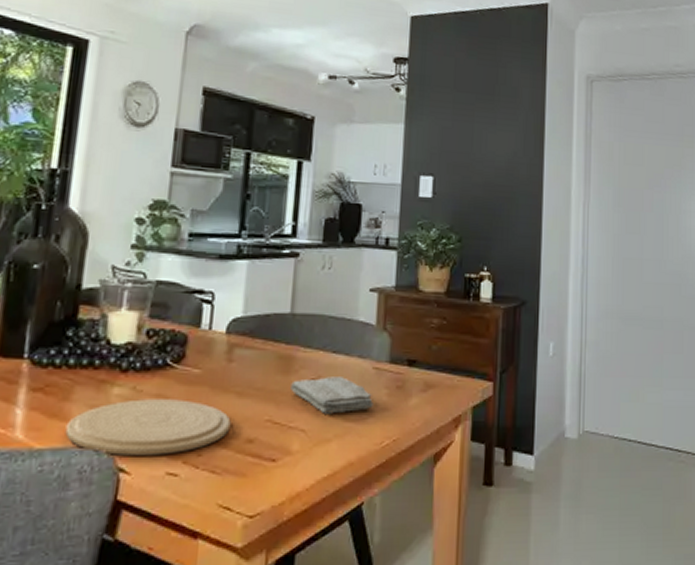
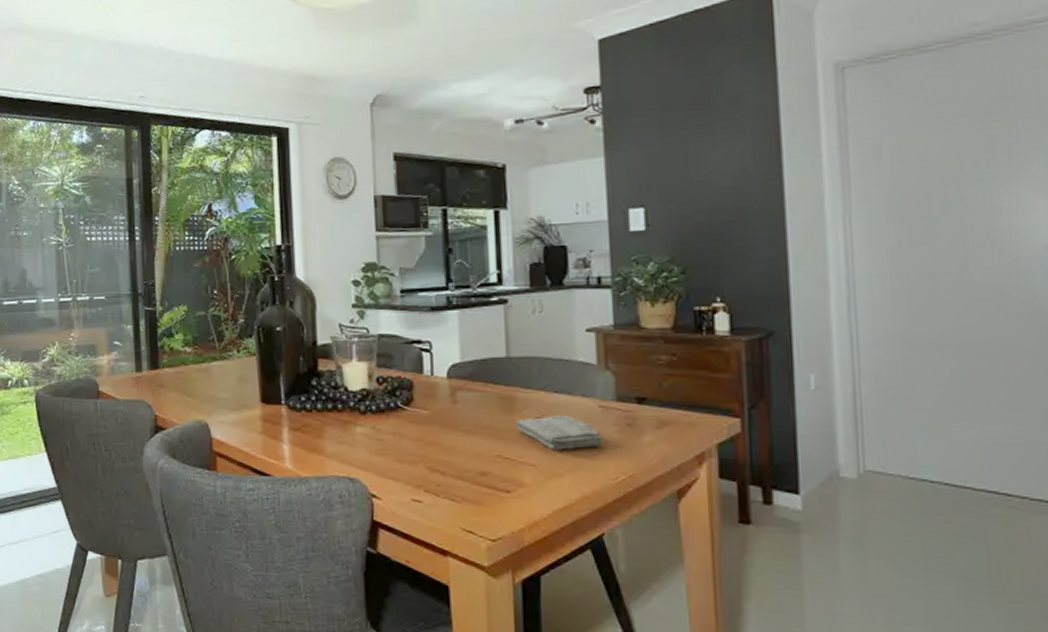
plate: present [65,399,231,455] -> none [323,437,463,484]

